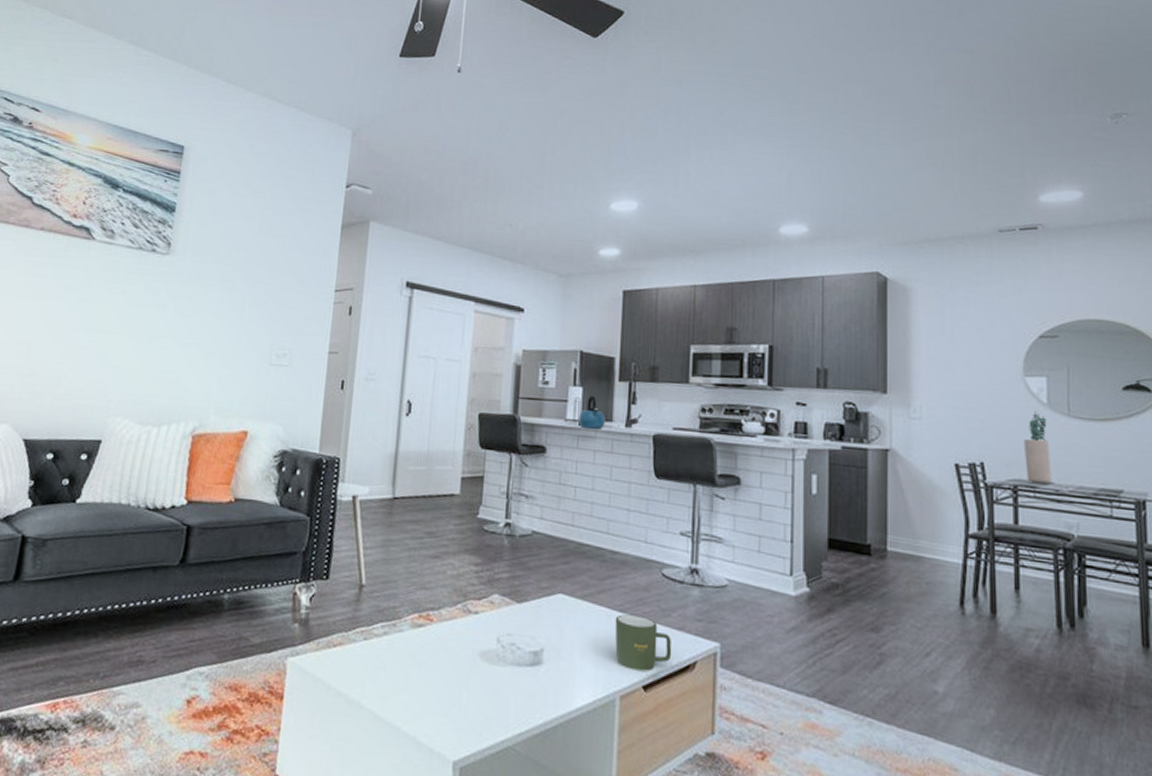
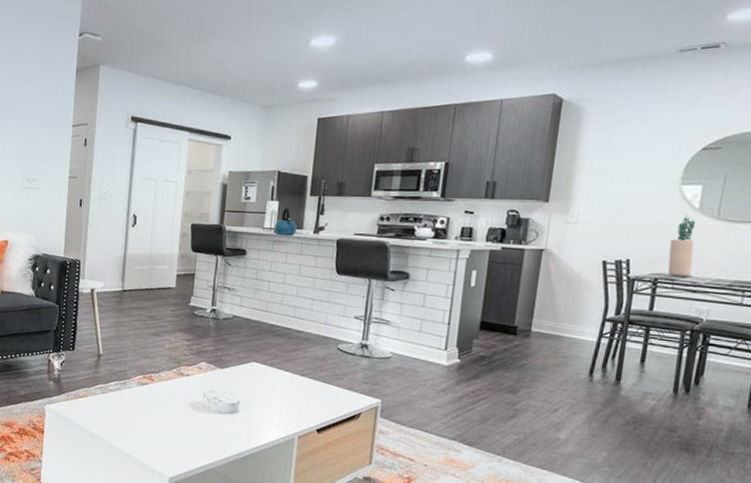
mug: present [614,614,672,673] -> none [296,378,342,420]

